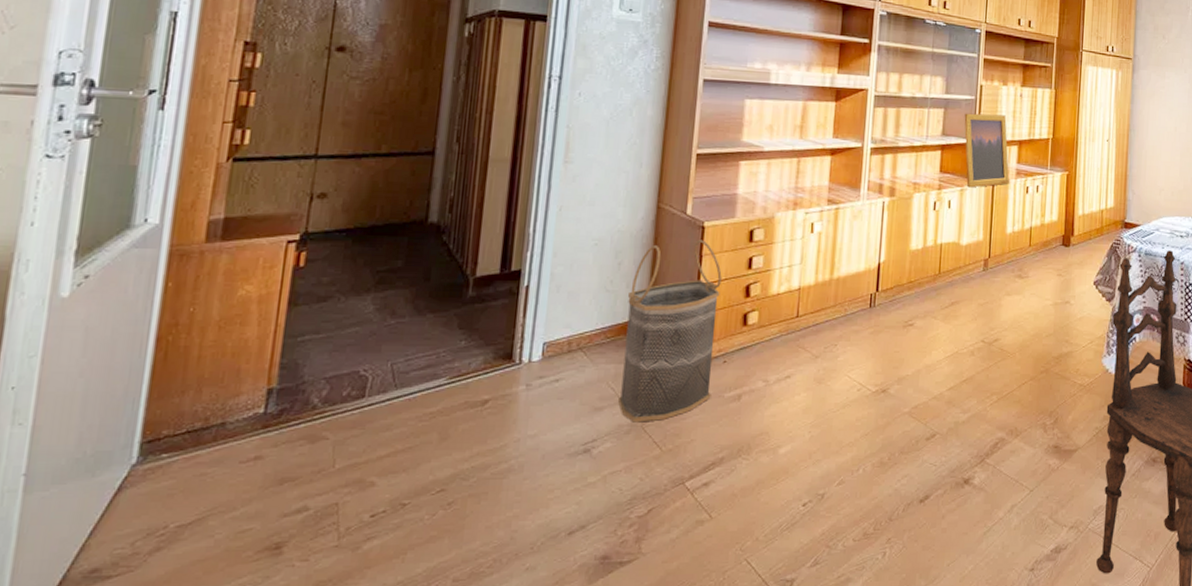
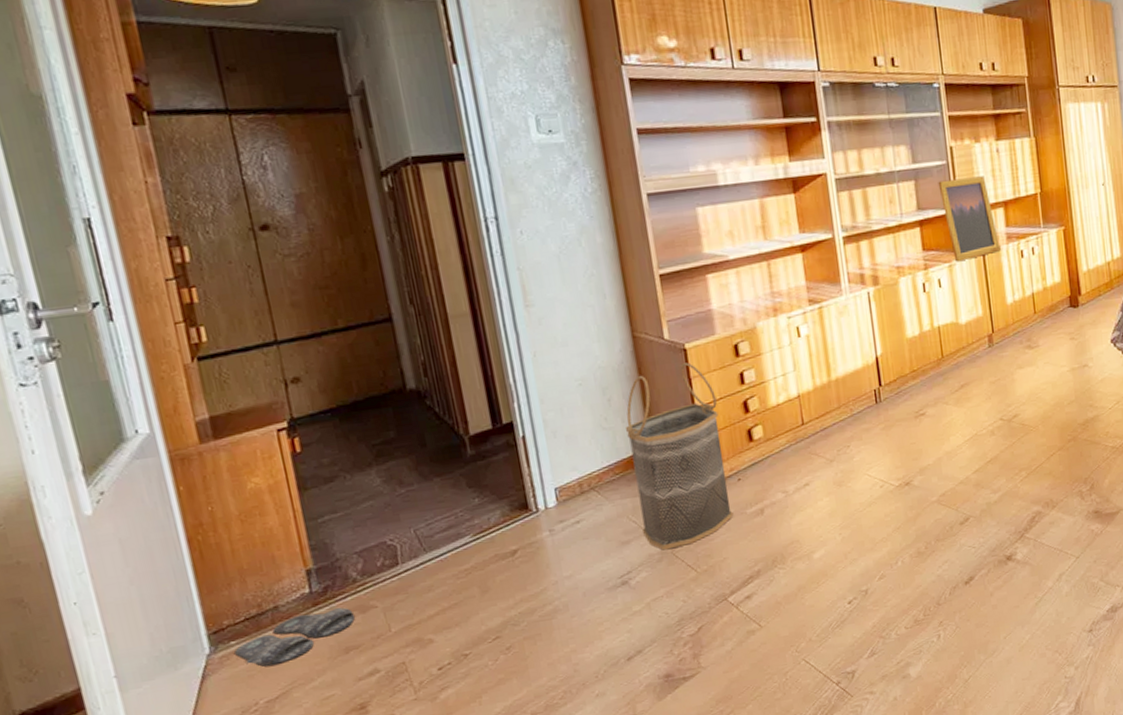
slippers: none [162,434,302,488] -> present [234,607,355,667]

